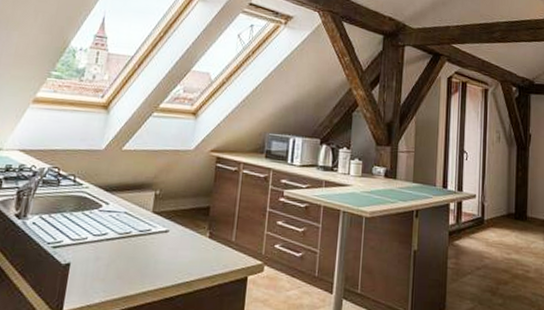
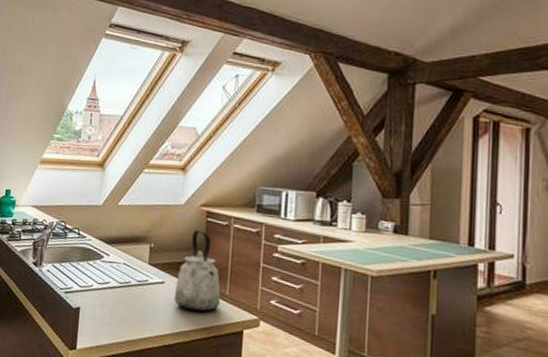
kettle: none [177,175,227,261] -> present [173,229,221,312]

